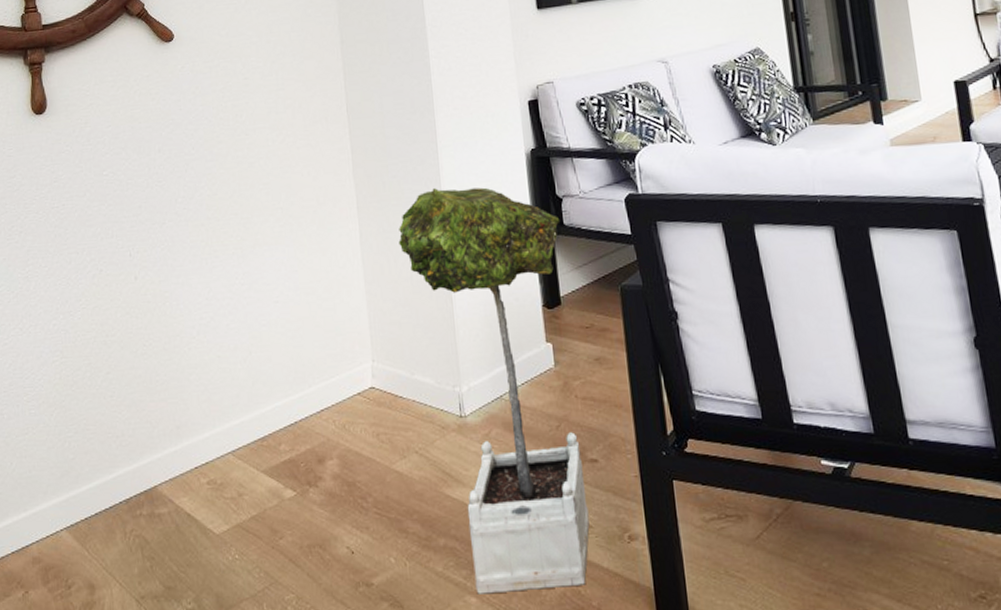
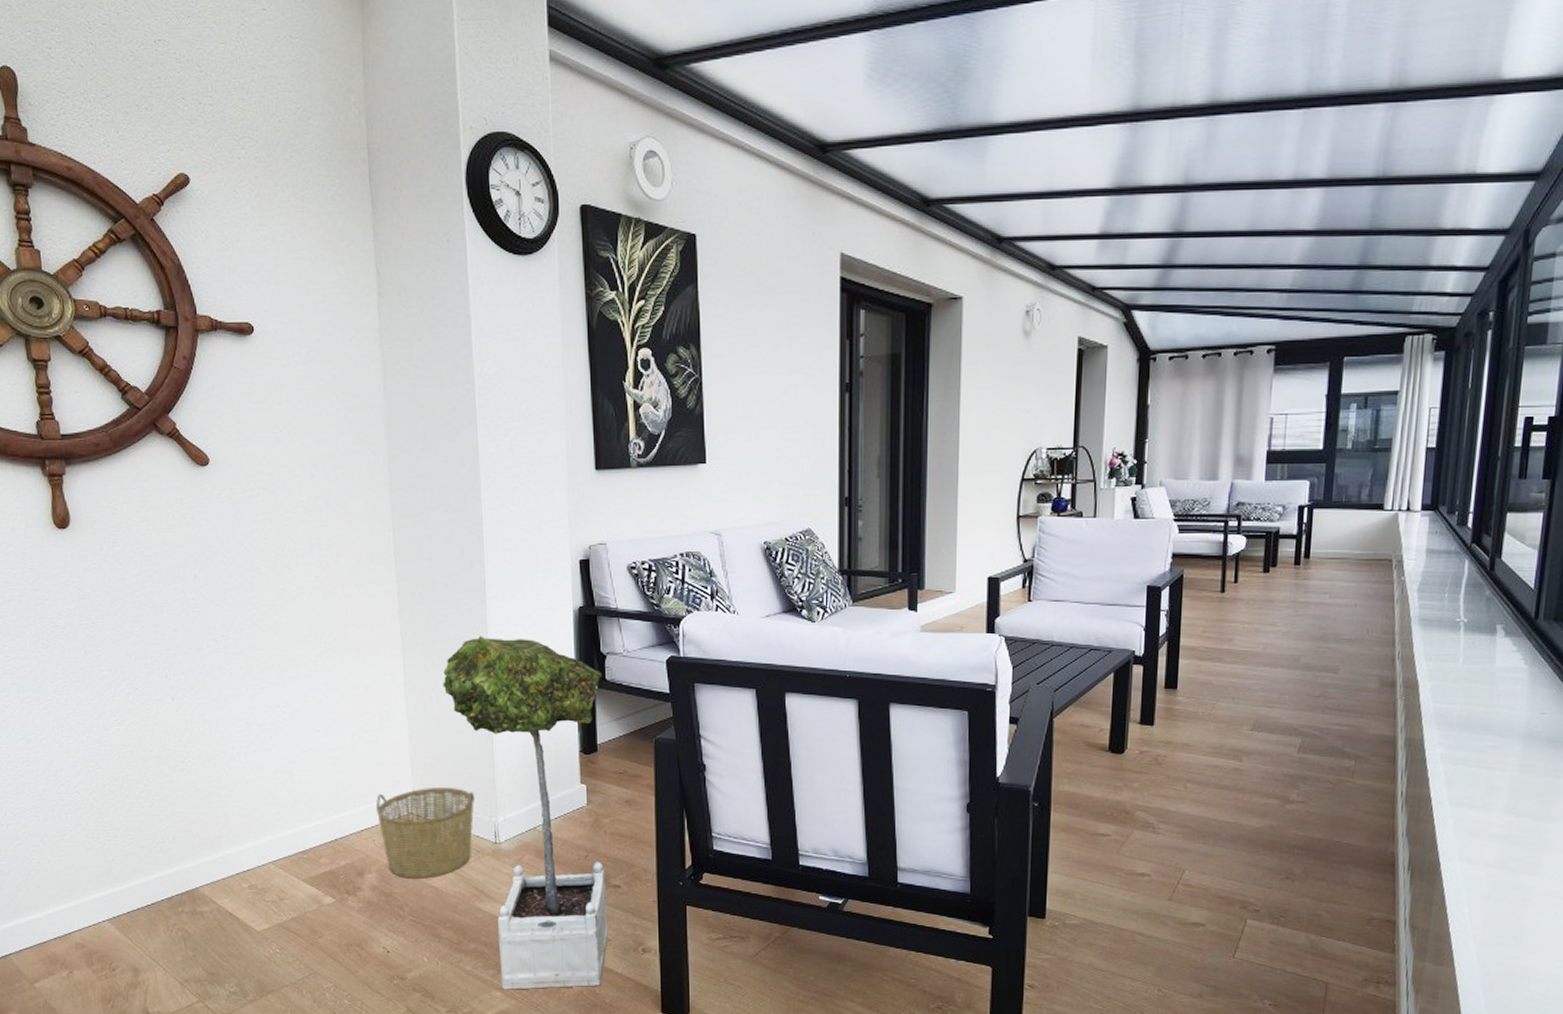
basket: none [335,355,437,464] -> present [375,787,475,879]

